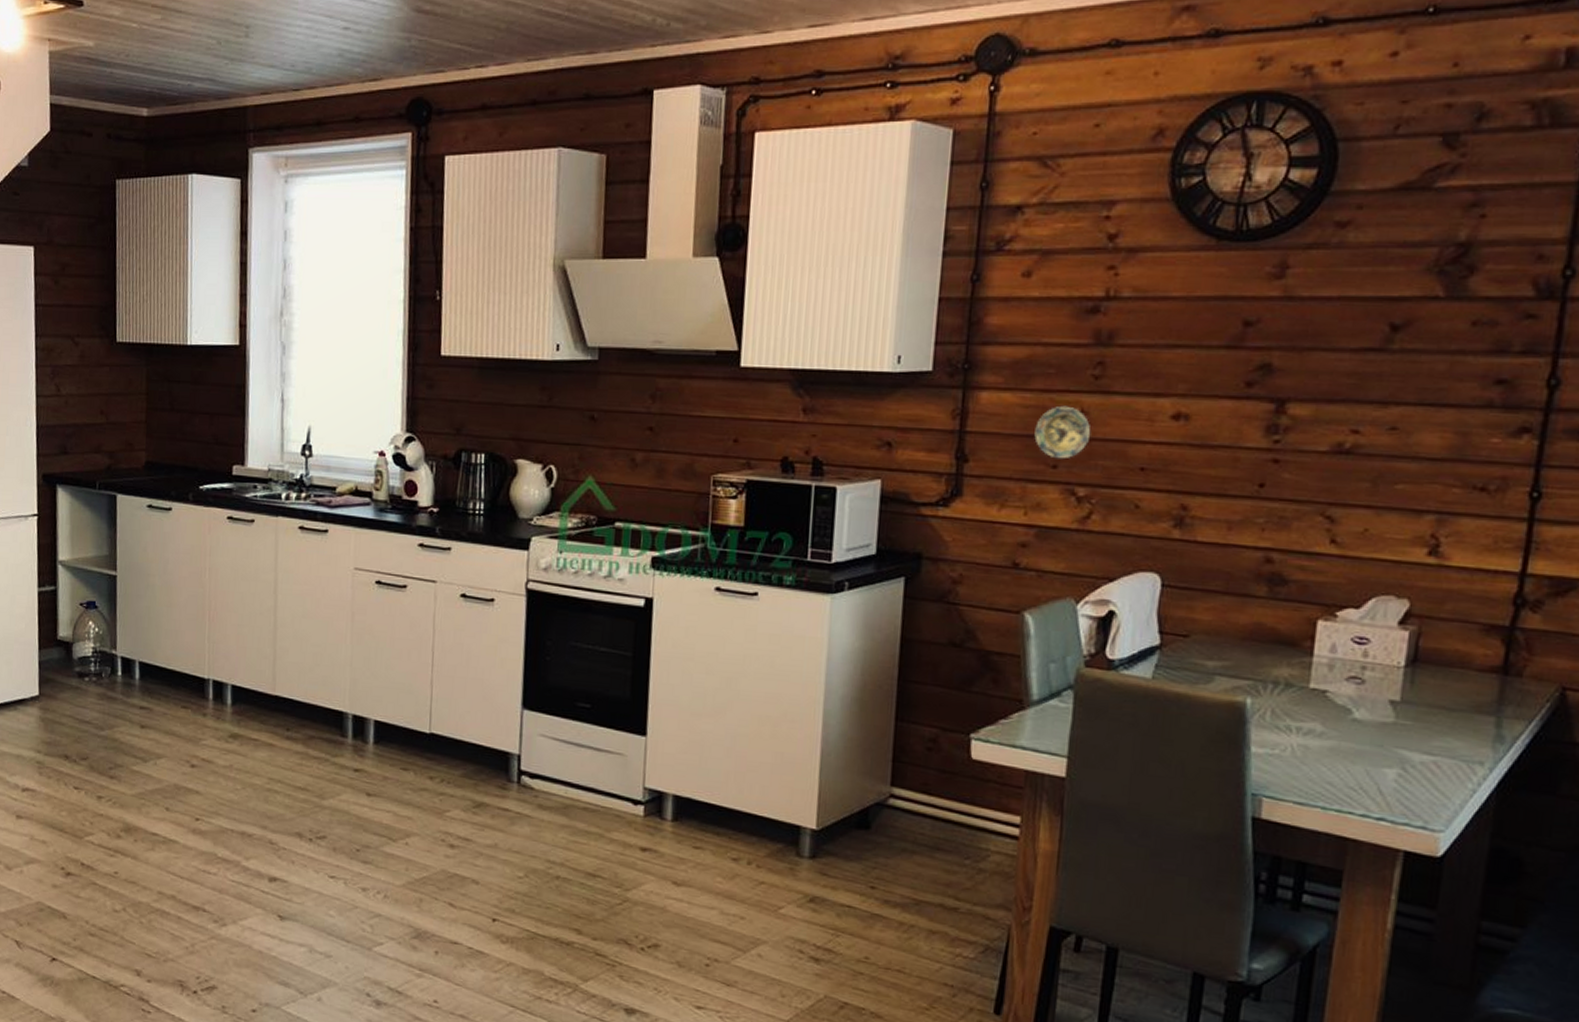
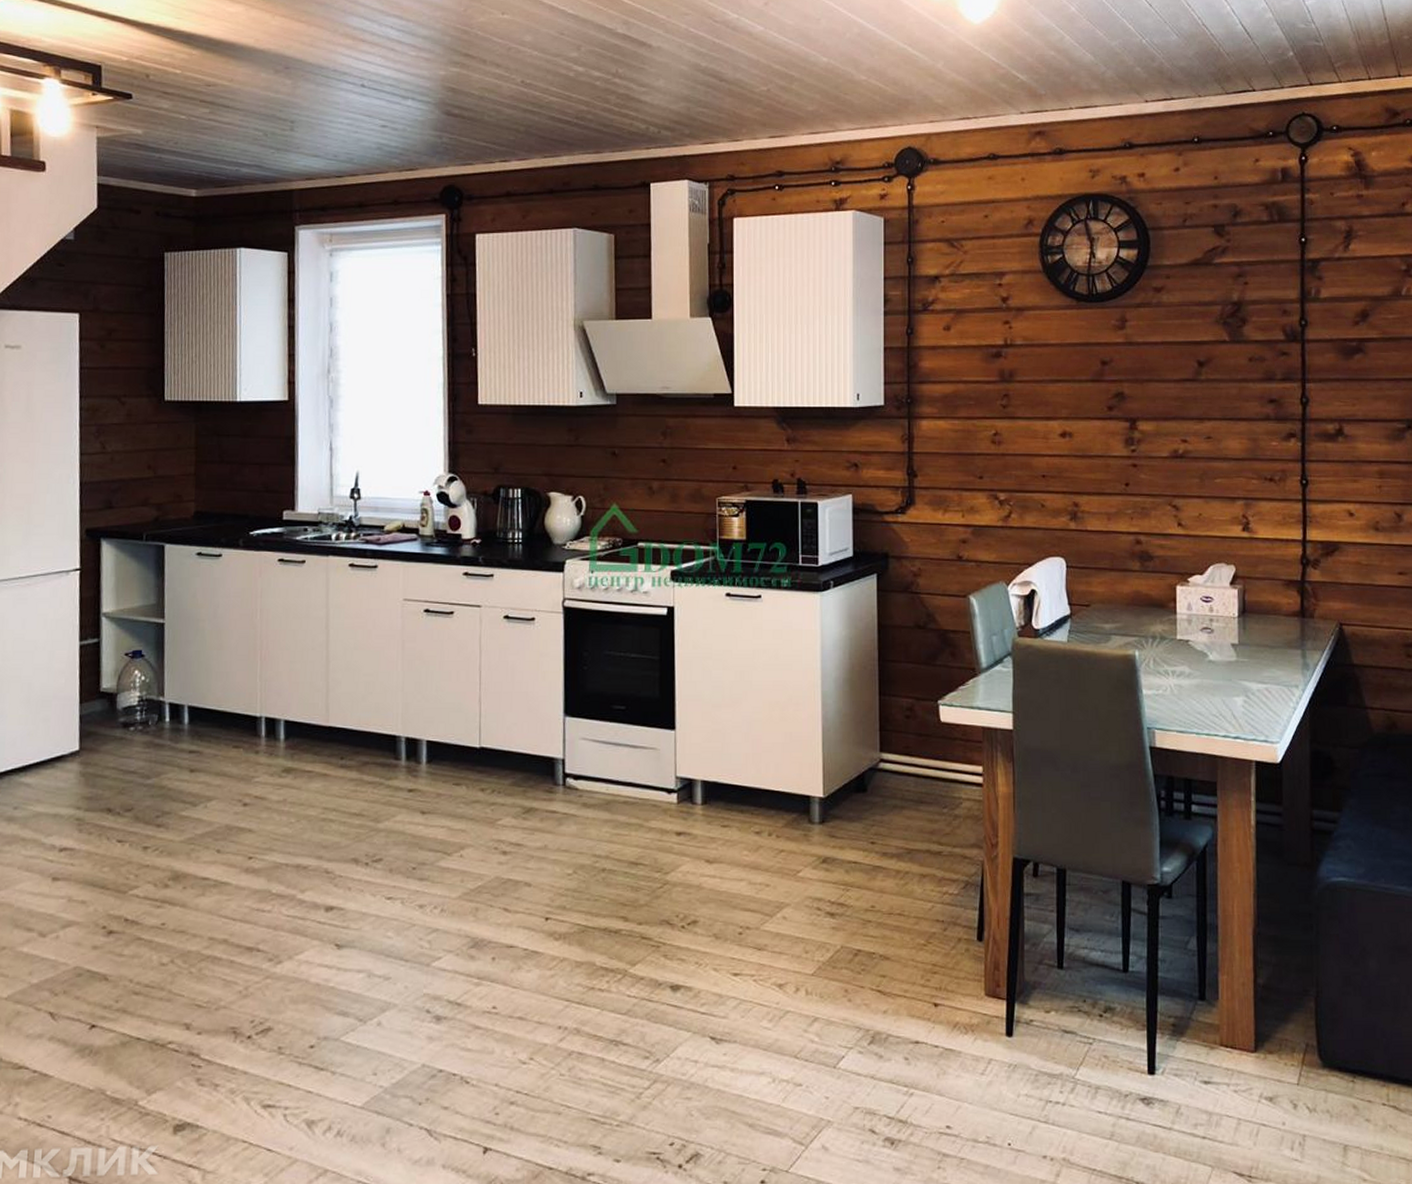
decorative plate: present [1034,405,1091,460] -> none [964,429,1005,471]

